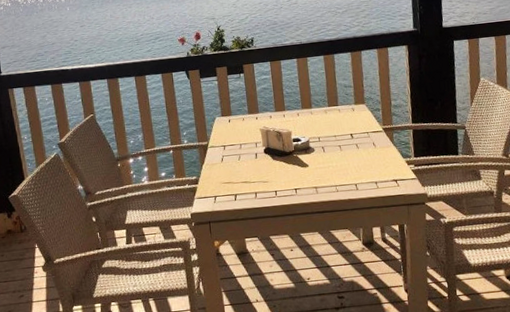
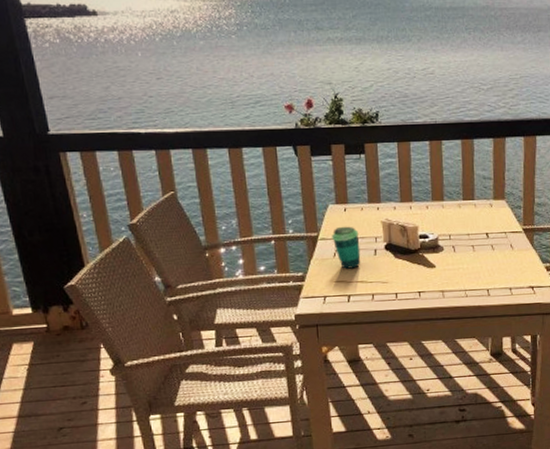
cup: none [219,134,245,172] -> present [331,226,361,269]

